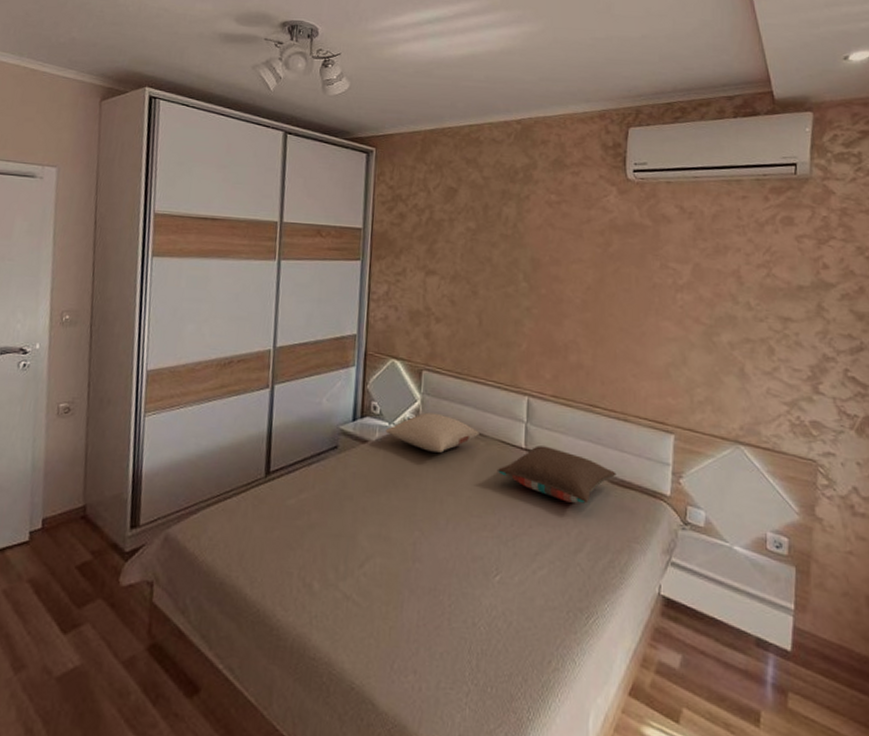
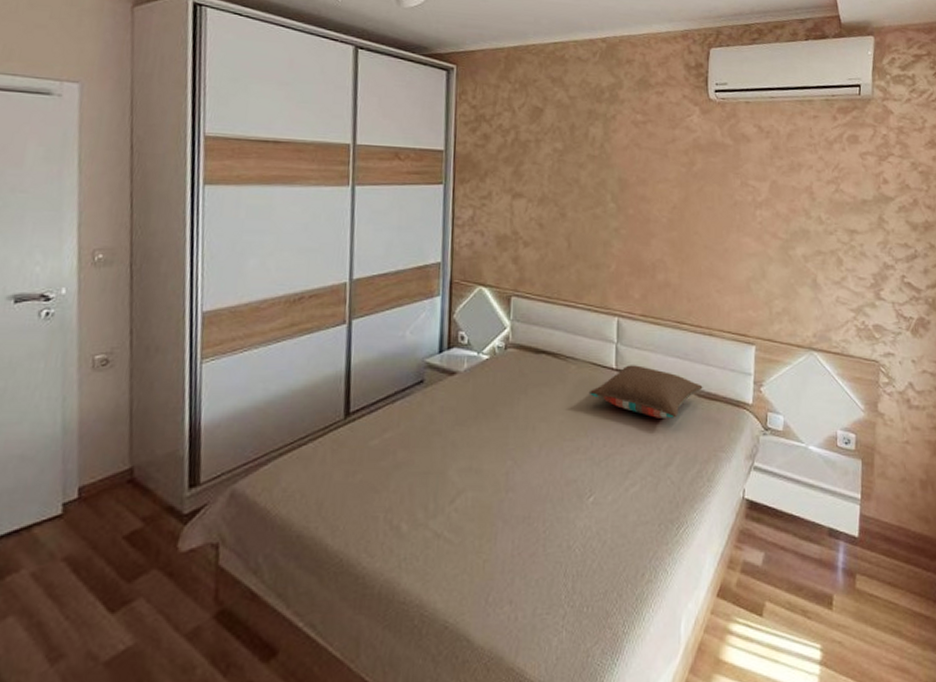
pillow: present [385,412,479,453] -> none [474,339,571,379]

